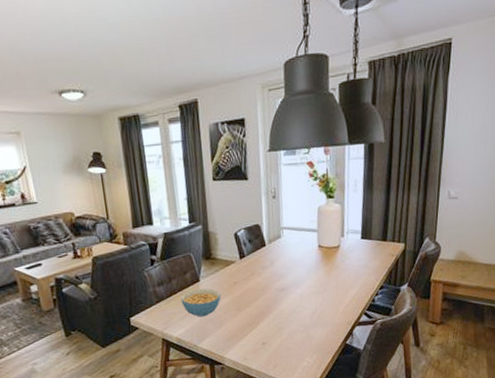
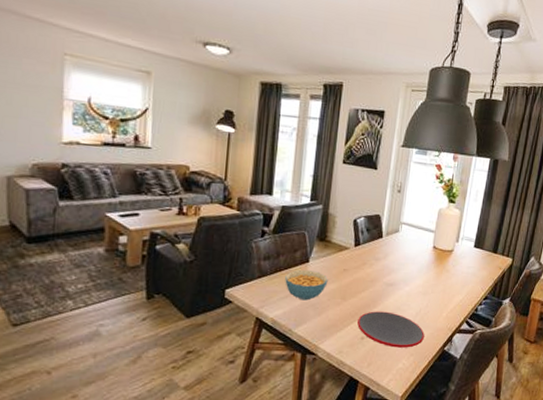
plate: none [256,315,324,348] -> present [357,311,425,348]

